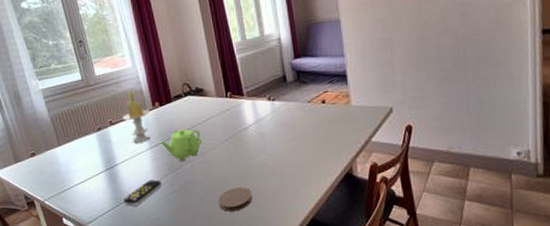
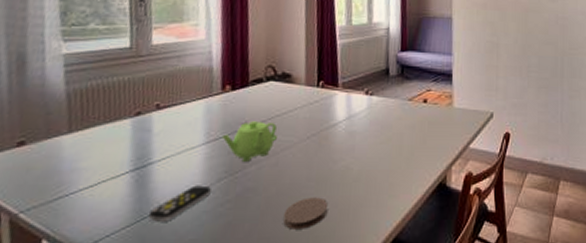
candle: present [123,91,150,143] -> none [176,68,216,135]

